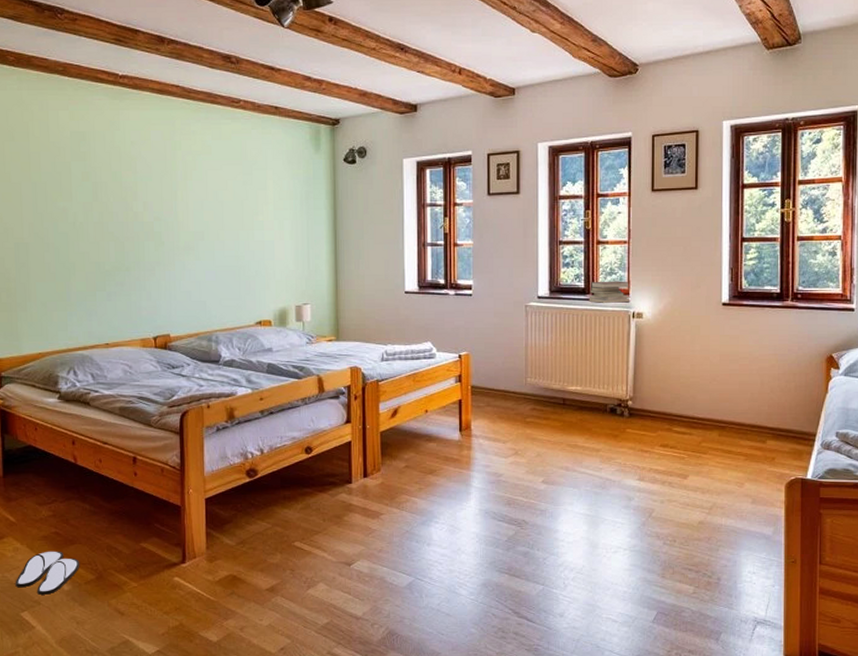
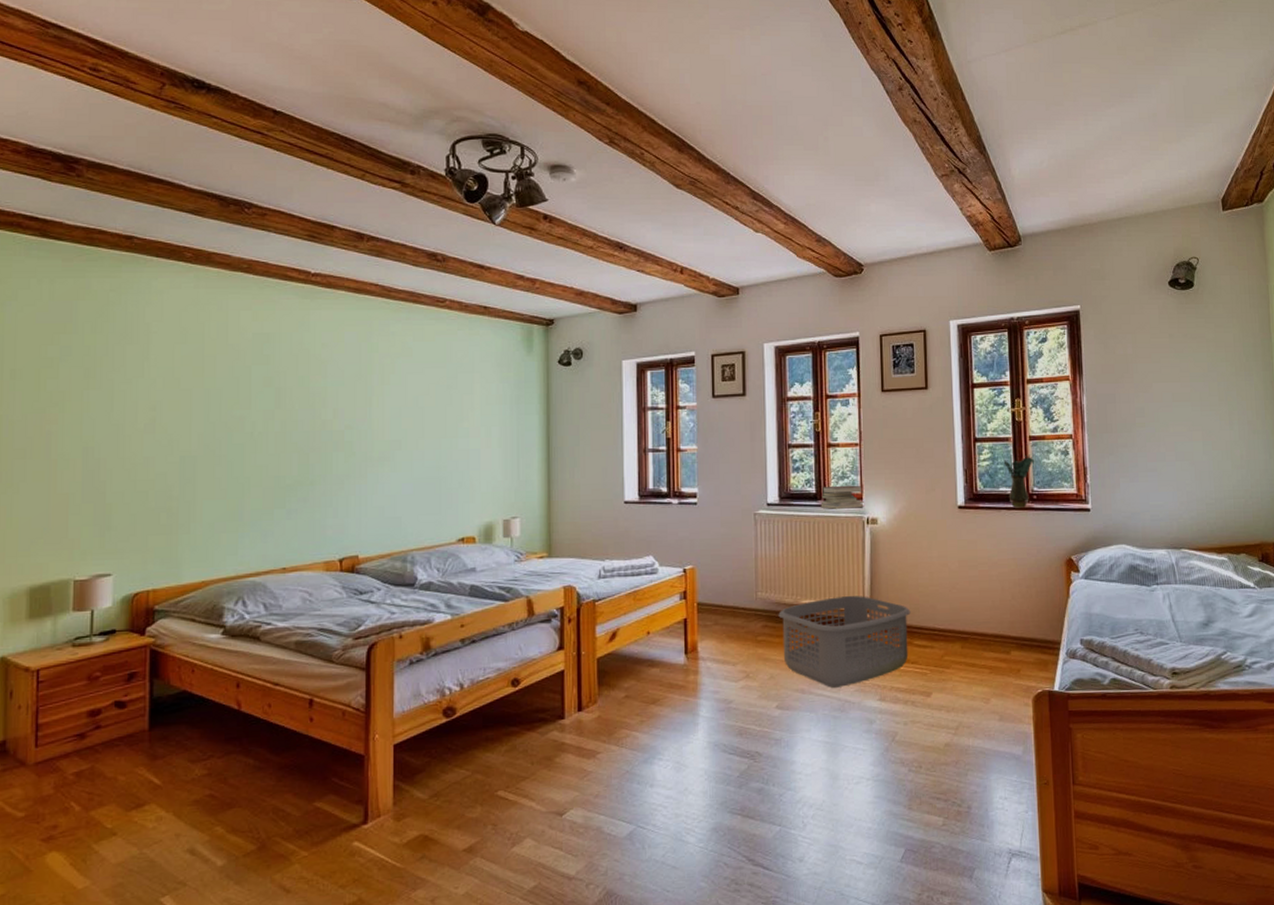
slippers: present [15,552,80,595] -> none [156,818,239,874]
clothes hamper: none [546,383,672,467] -> present [778,595,911,688]
vase: none [770,254,802,306] -> present [1003,454,1035,508]

